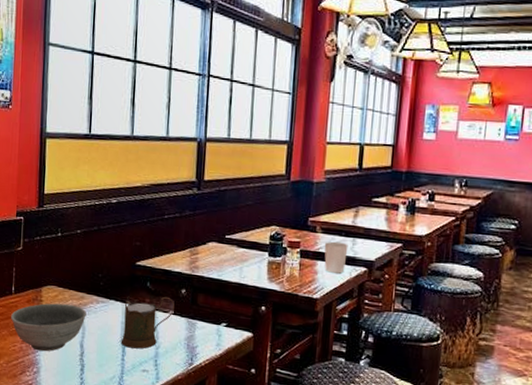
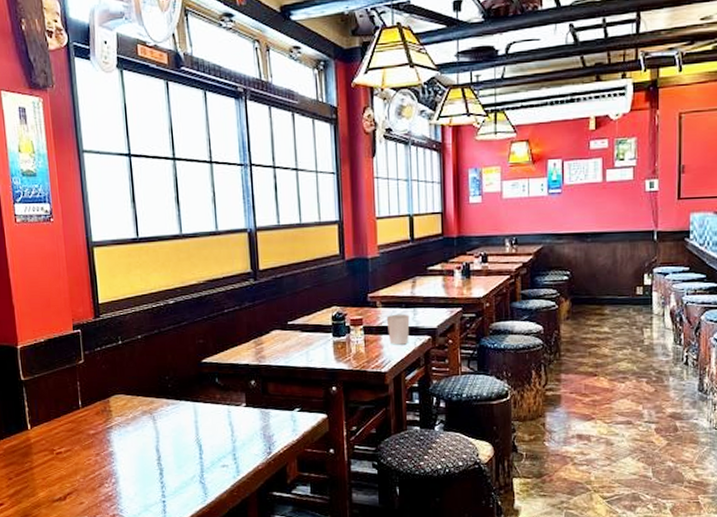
bowl: present [11,303,87,352] -> none [81,411,158,461]
beer mug: present [122,296,175,349] -> none [195,390,246,446]

